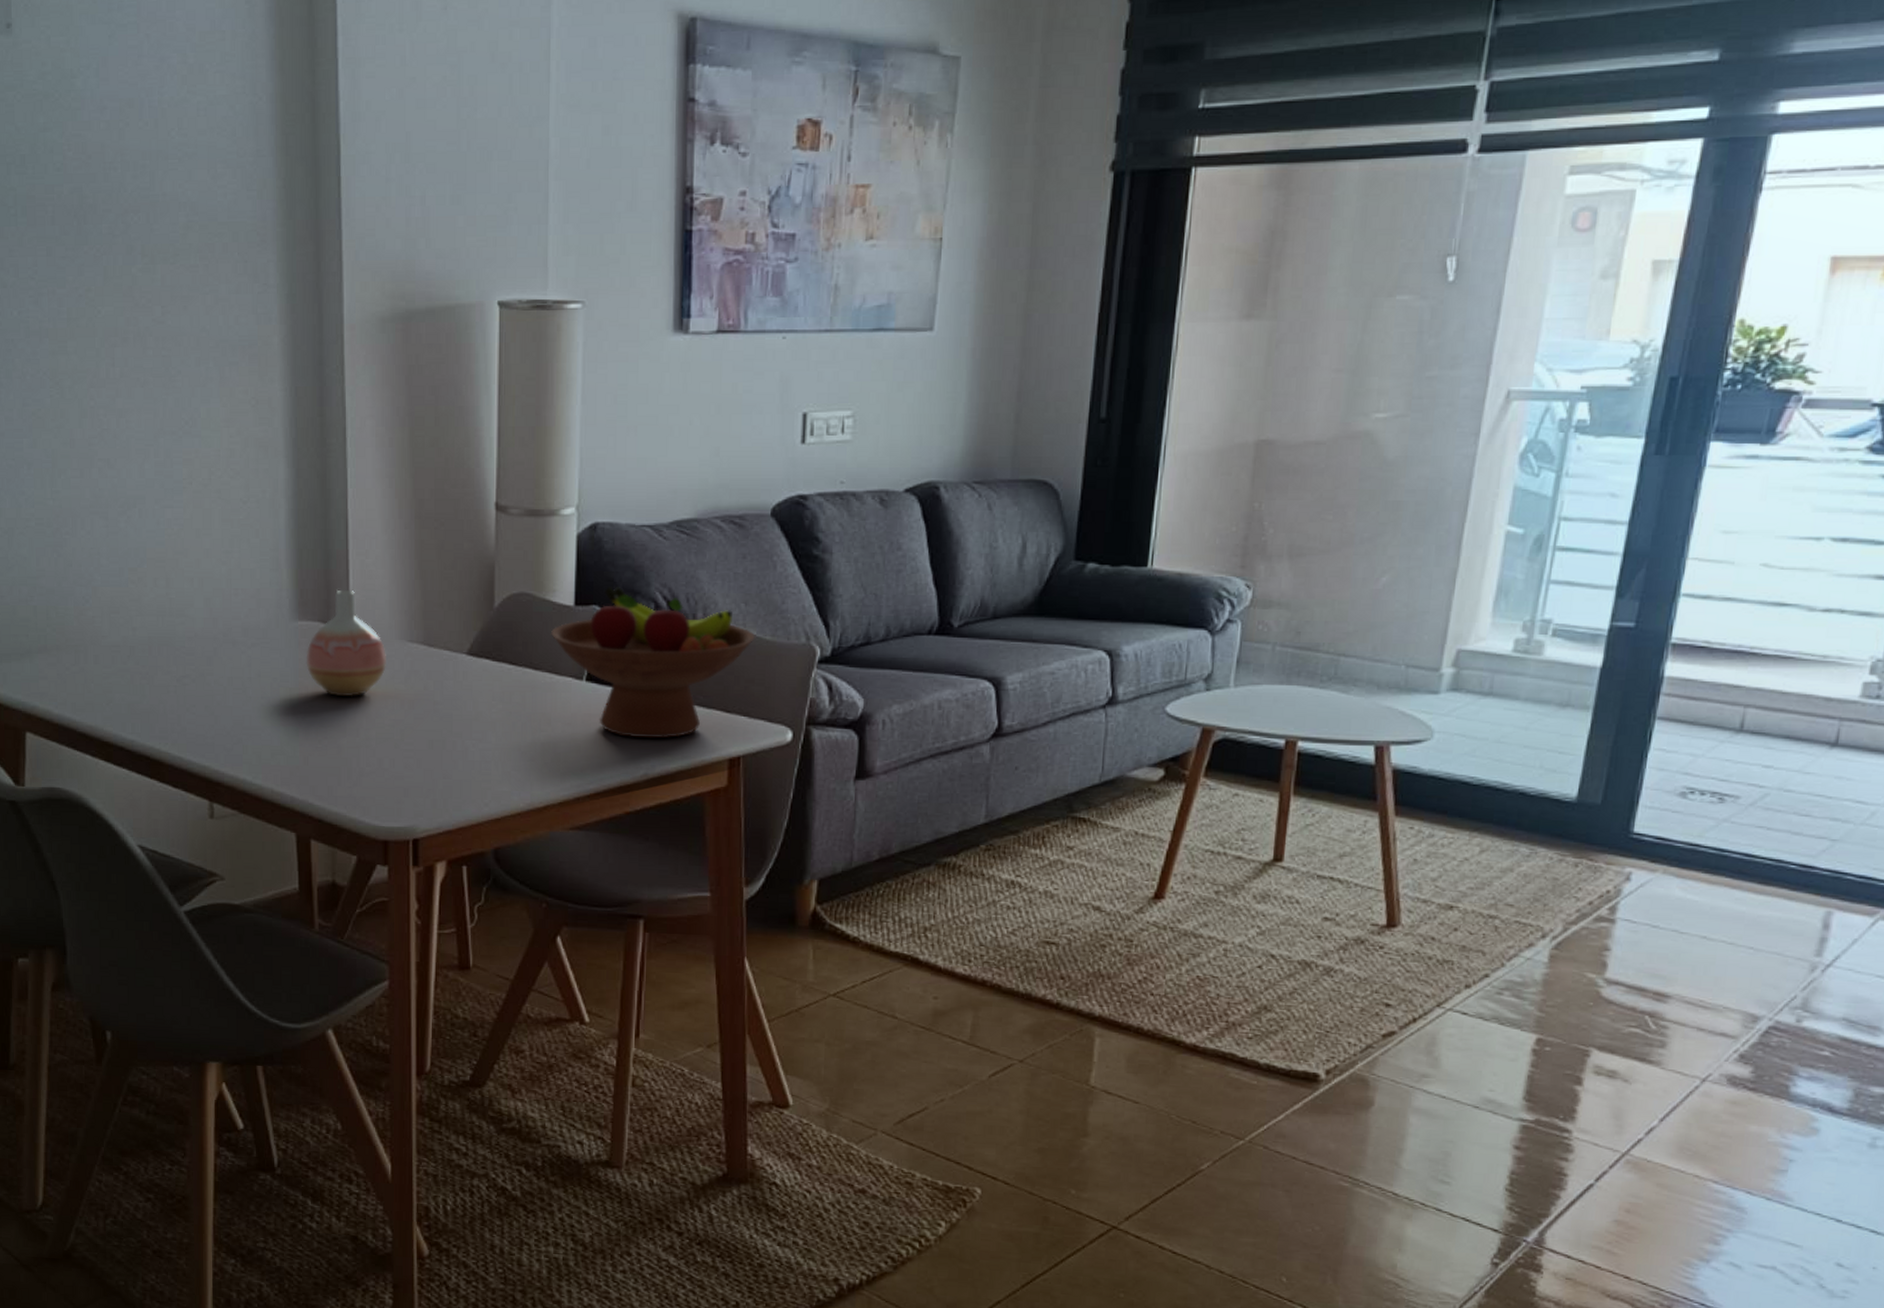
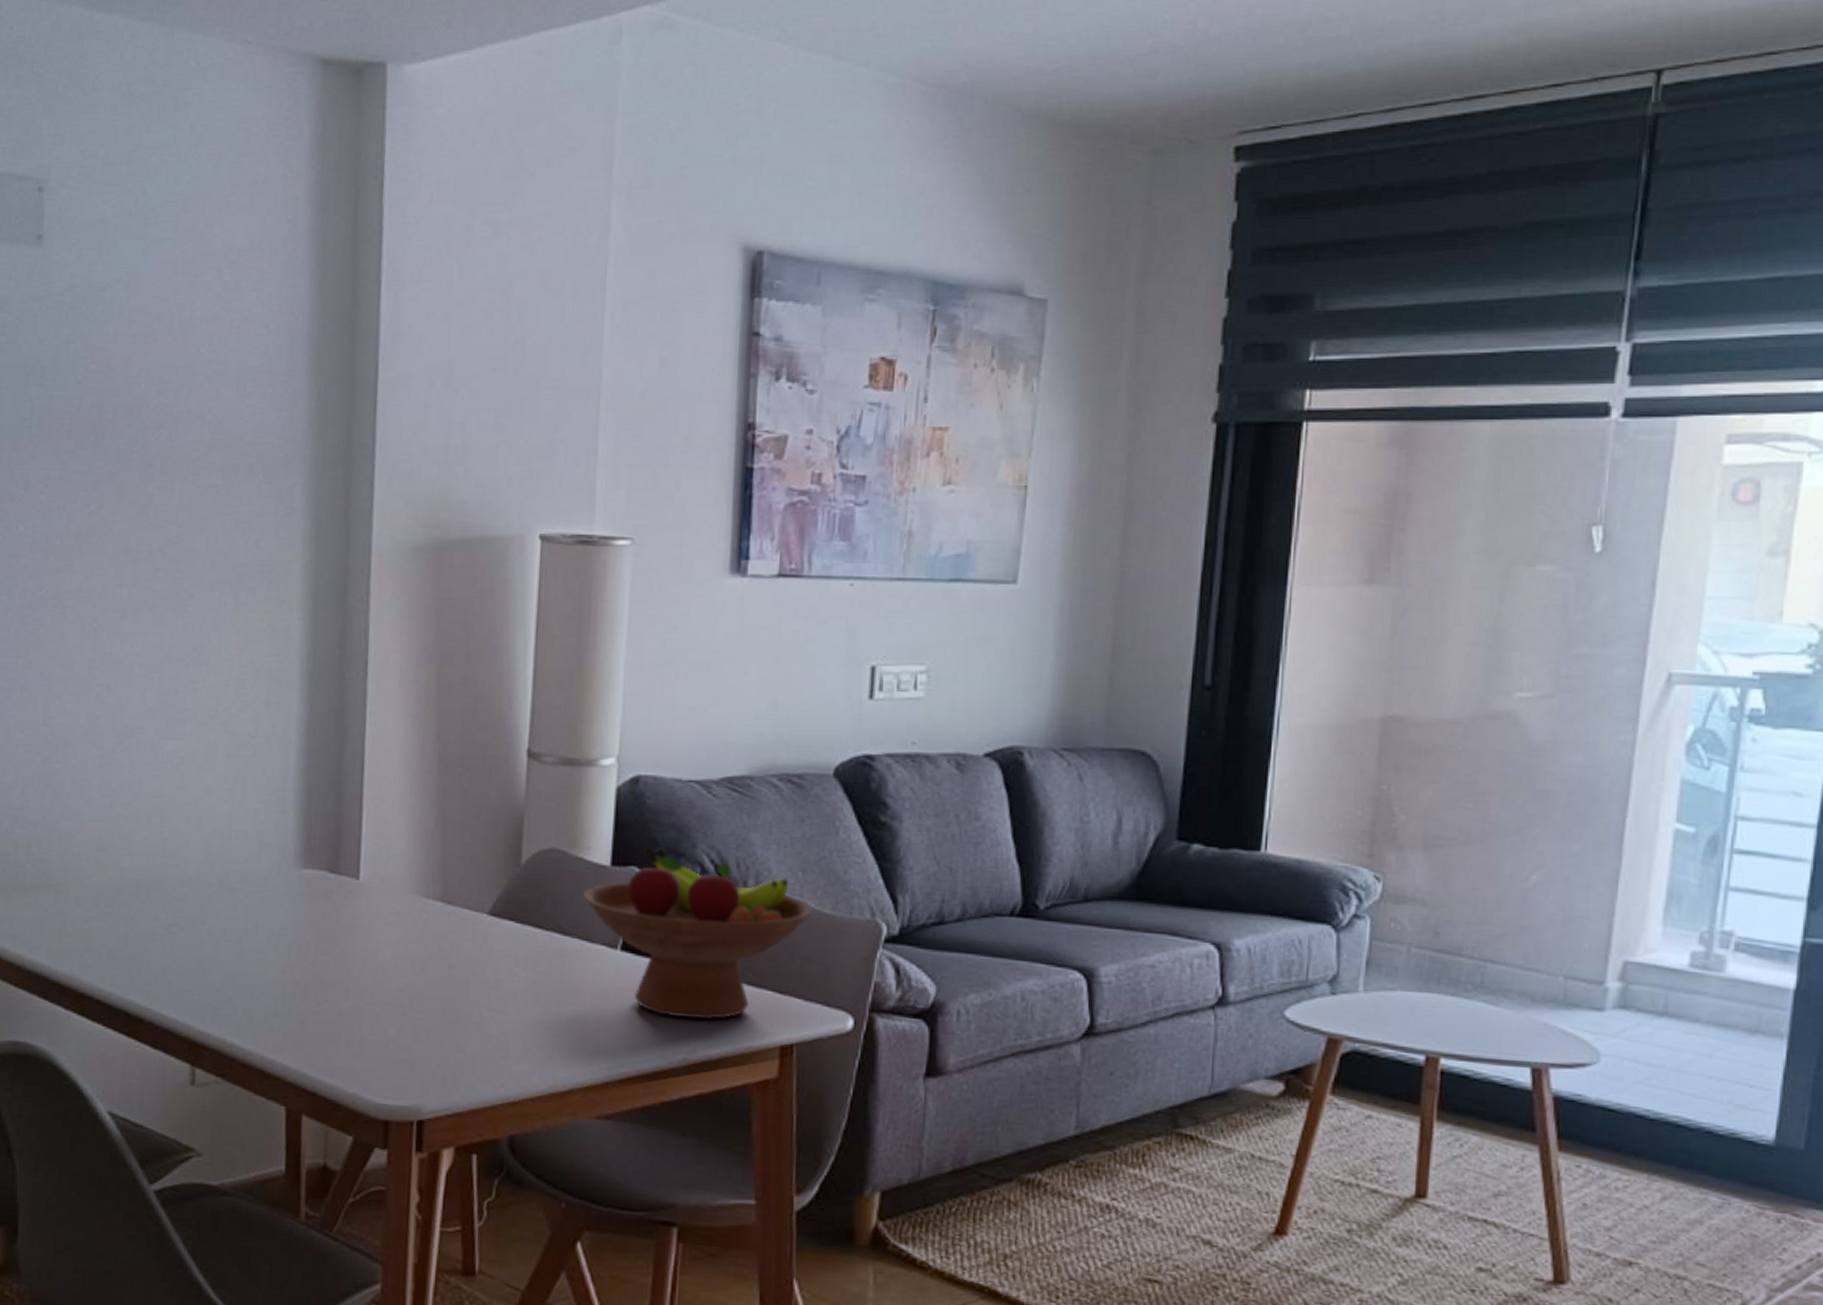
vase: present [306,589,386,697] -> none [309,836,399,956]

